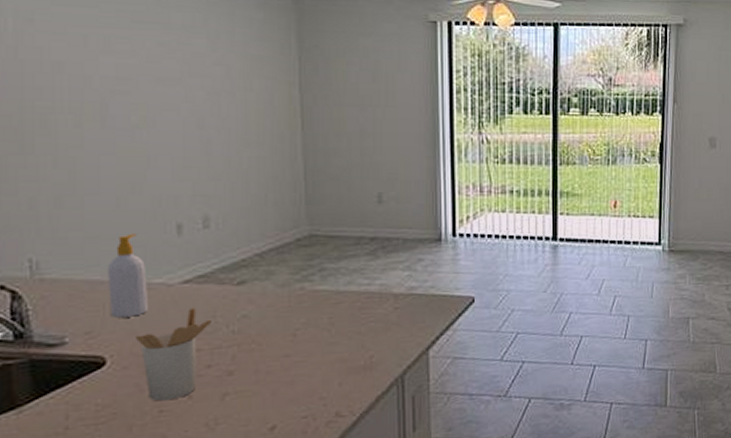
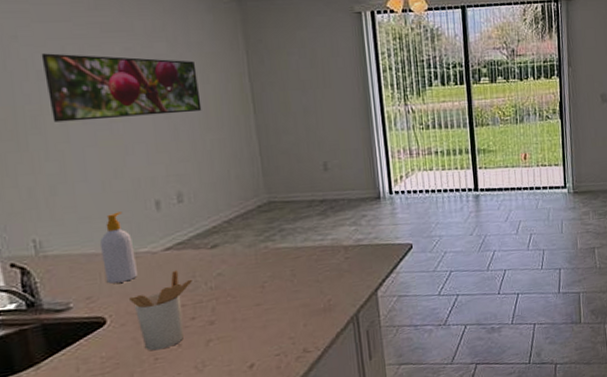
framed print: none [59,42,241,124] -> present [41,53,202,123]

